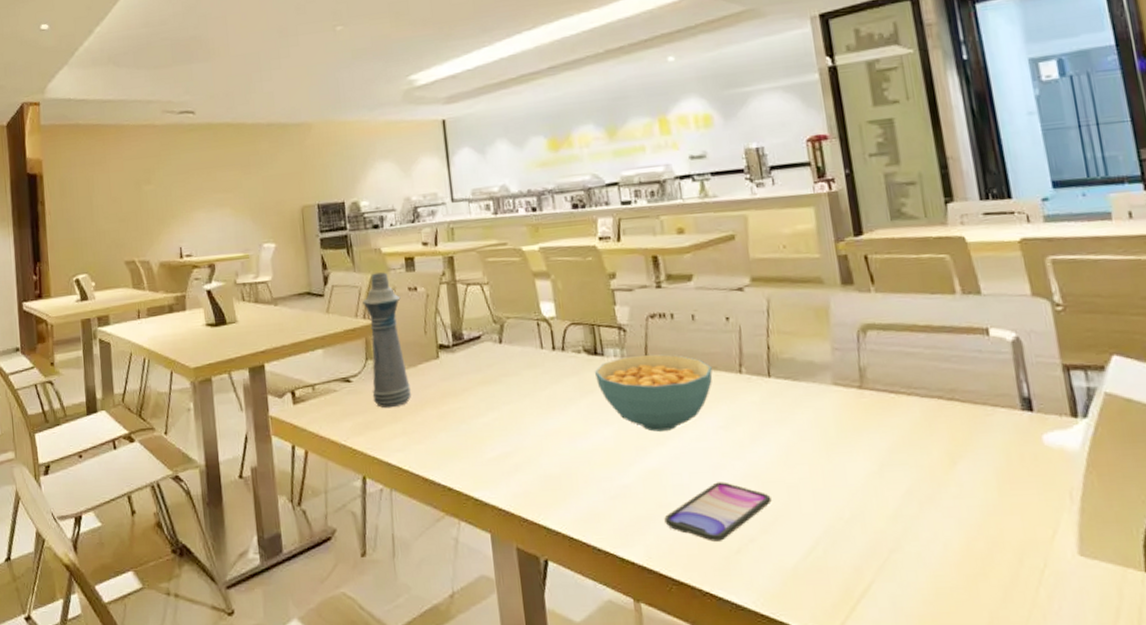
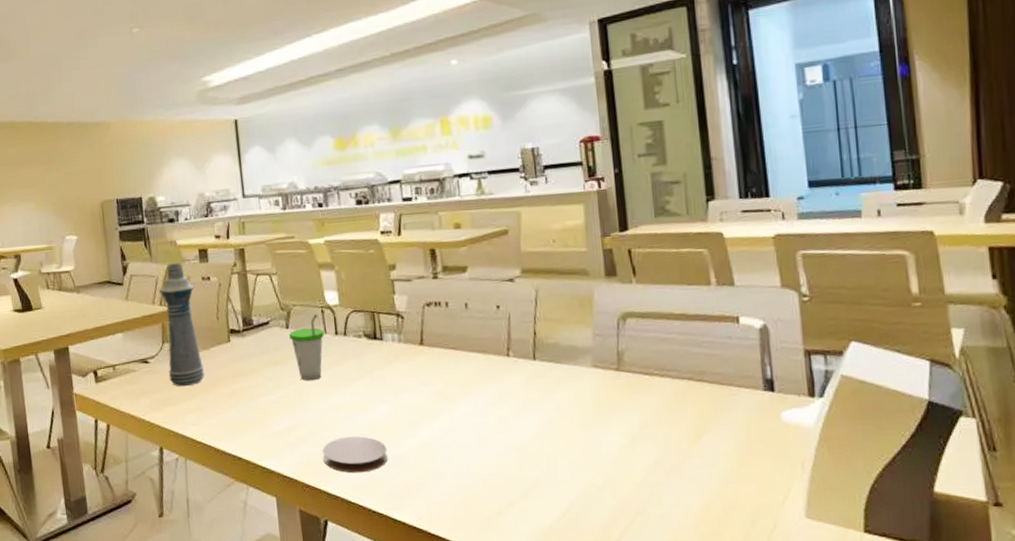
cup: none [503,328,541,402] -> present [289,315,324,381]
coaster: none [541,463,613,506] -> present [323,436,388,473]
cereal bowl: present [594,354,713,432] -> none [373,339,483,408]
smartphone: present [664,482,772,542] -> none [434,453,532,505]

